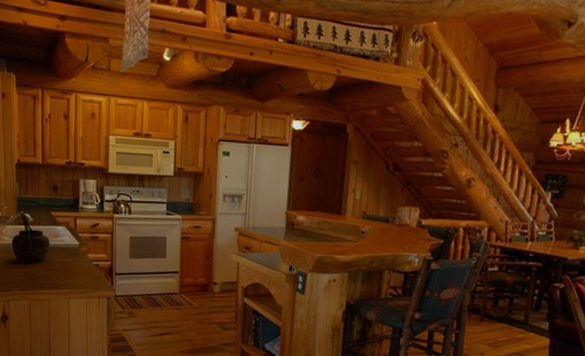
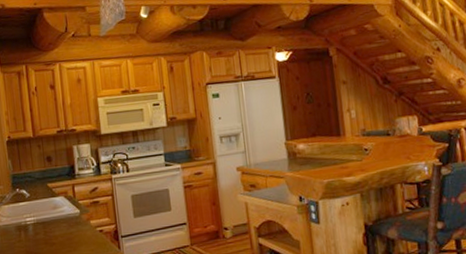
kettle: present [11,212,51,263] -> none [9,189,51,241]

